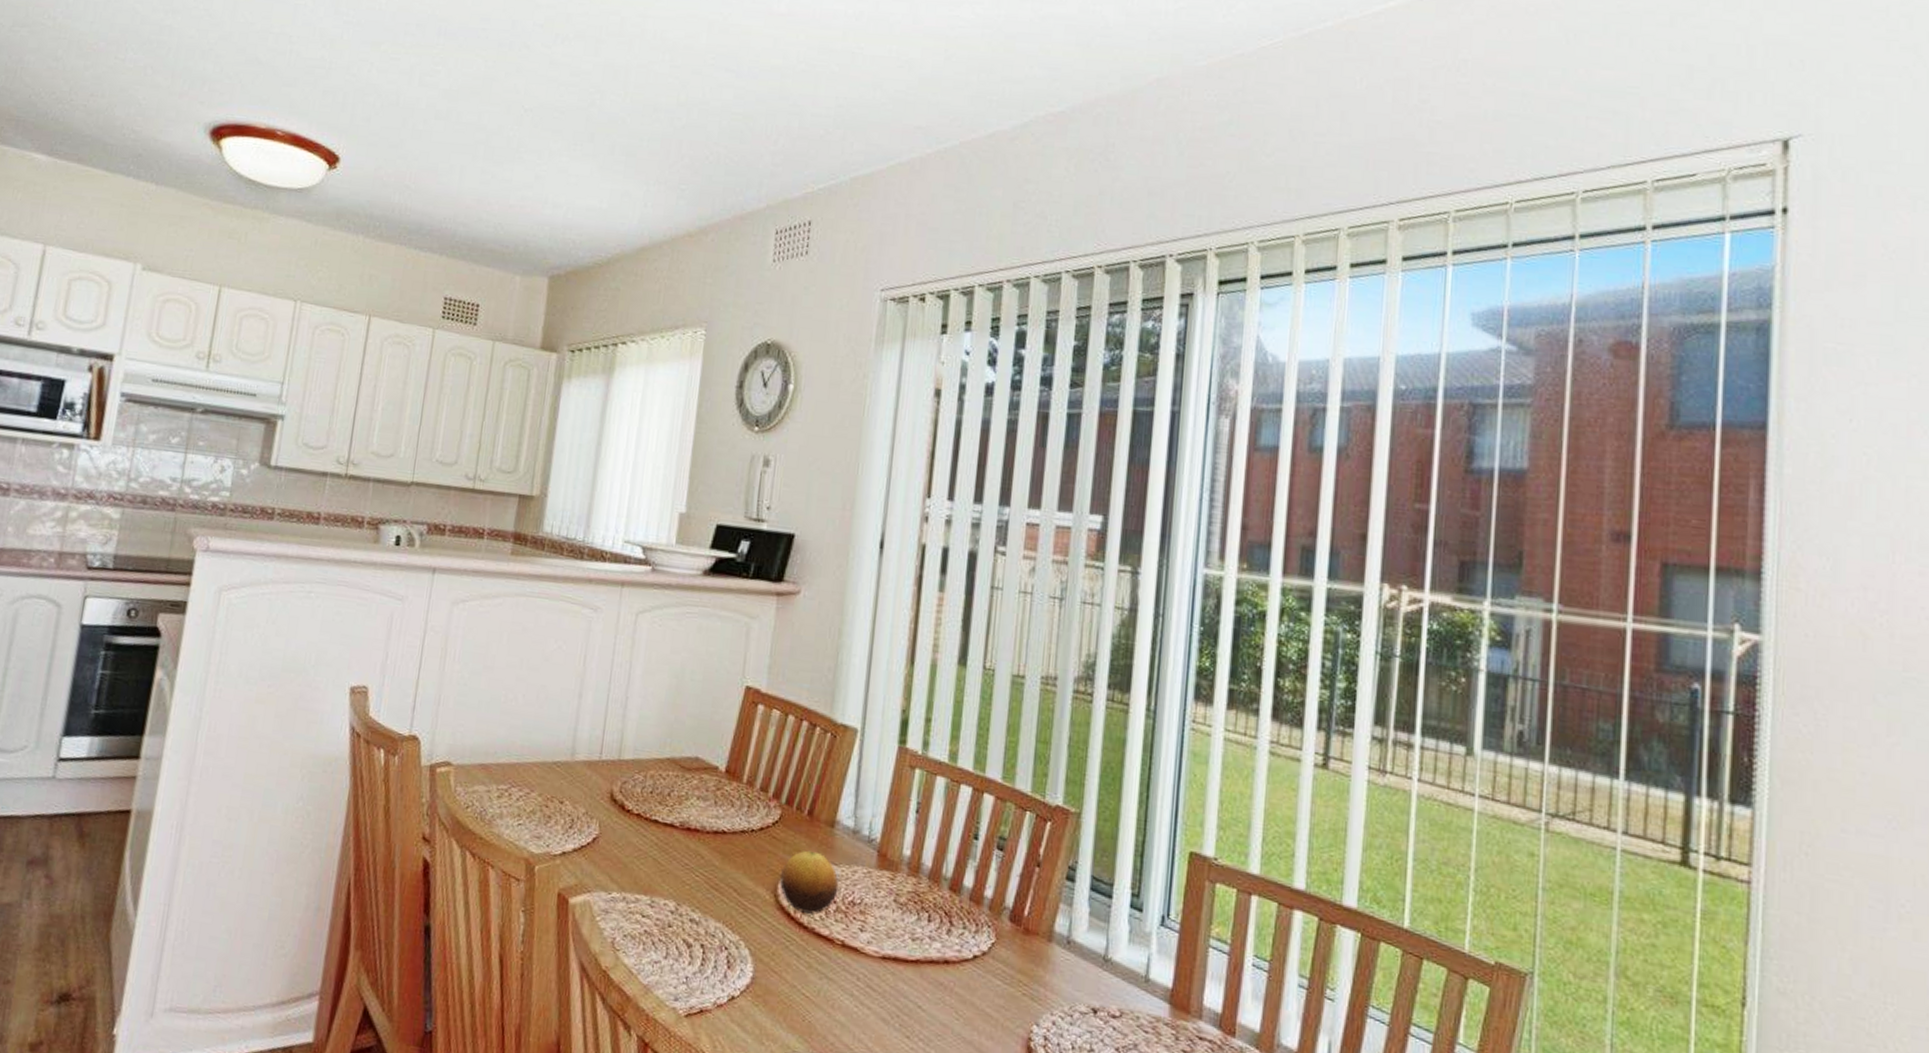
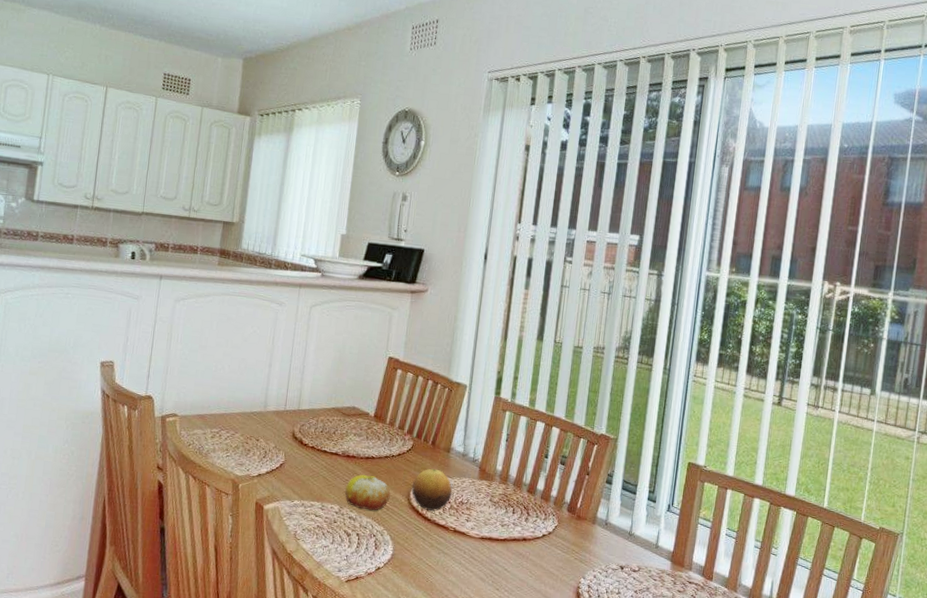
fruit: none [684,856,749,911] -> present [345,474,391,511]

